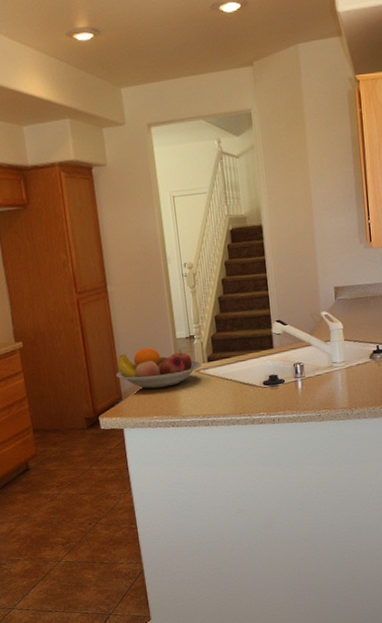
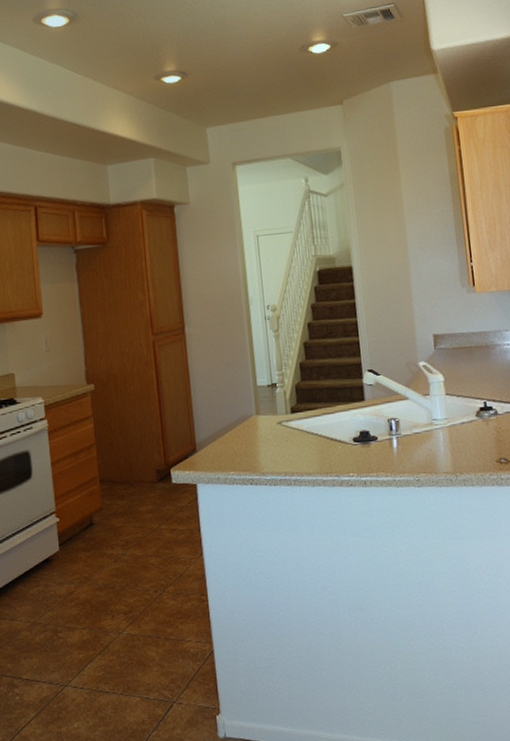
fruit bowl: present [116,347,202,389] -> none [190,395,285,441]

